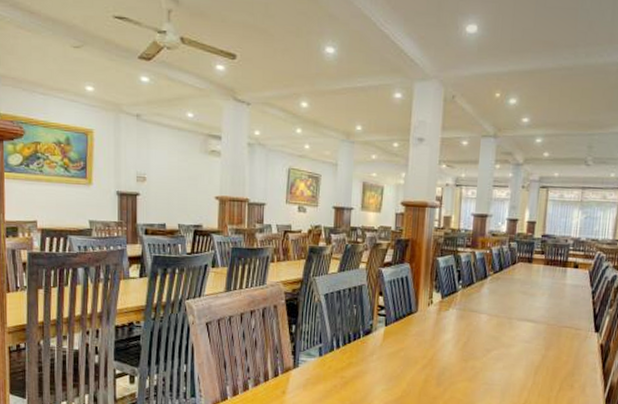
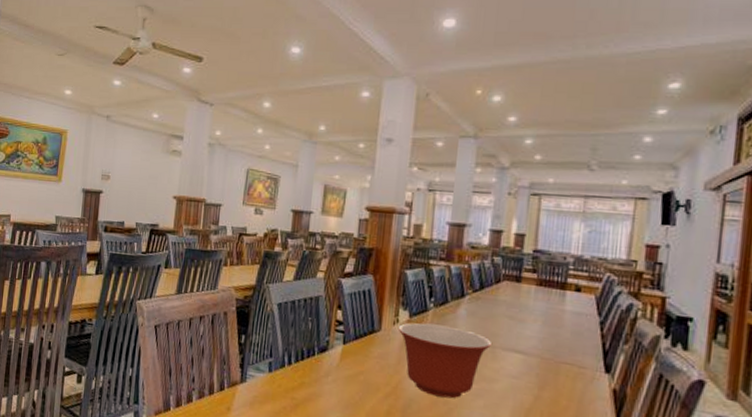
mixing bowl: none [432,302,509,364] -> present [397,322,491,399]

